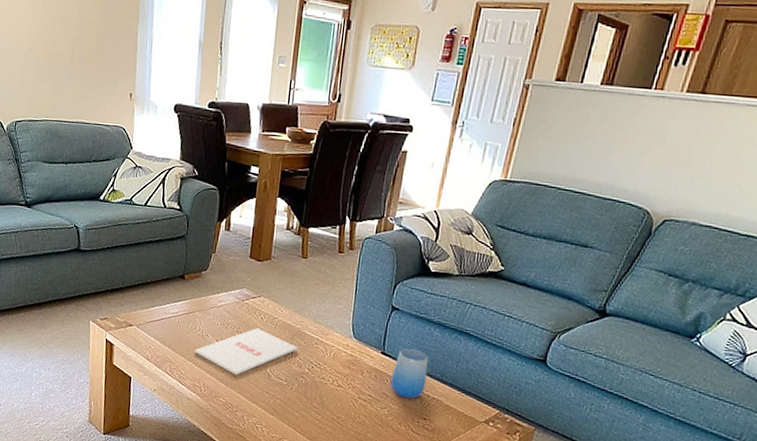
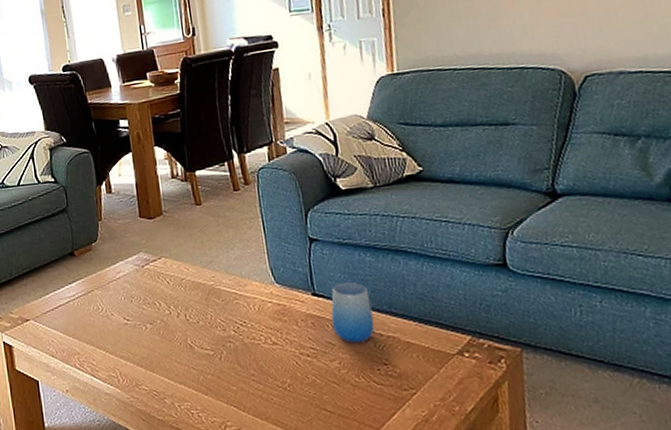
magazine: present [194,328,299,376] -> none [101,295,217,355]

